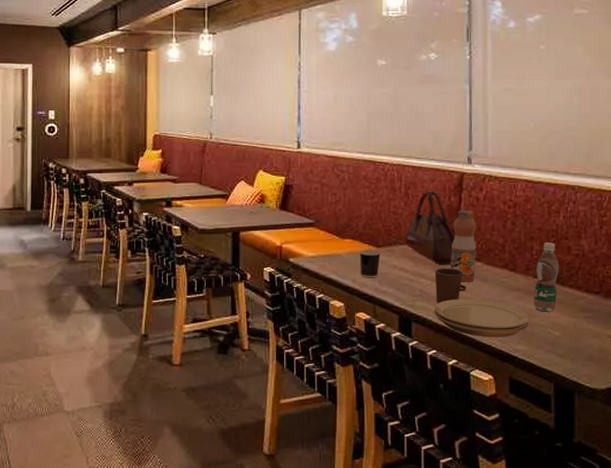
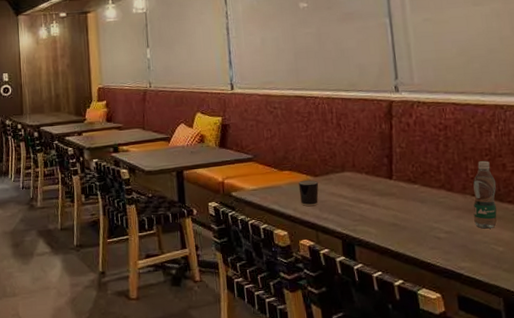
handbag: present [406,191,455,264] -> none [342,120,390,189]
plate: present [433,299,530,338] -> none [375,220,472,257]
cup: present [435,268,467,304] -> none [373,191,406,227]
orange juice: present [450,210,477,282] -> none [386,135,413,205]

